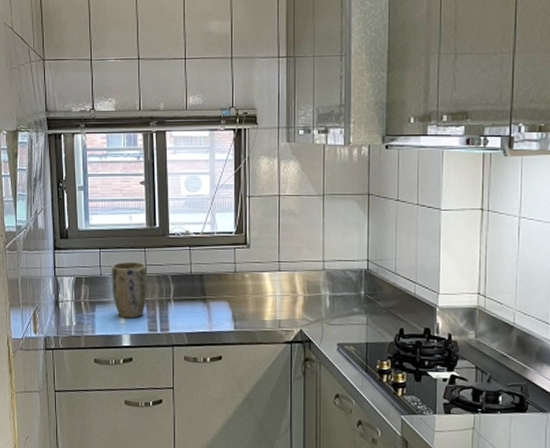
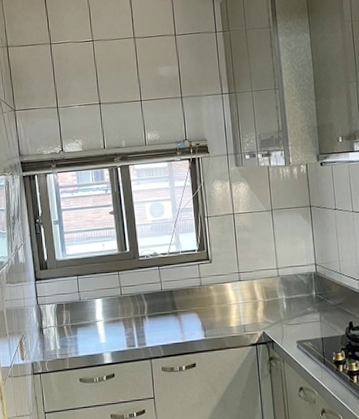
plant pot: present [111,261,147,319] -> none [89,284,124,338]

